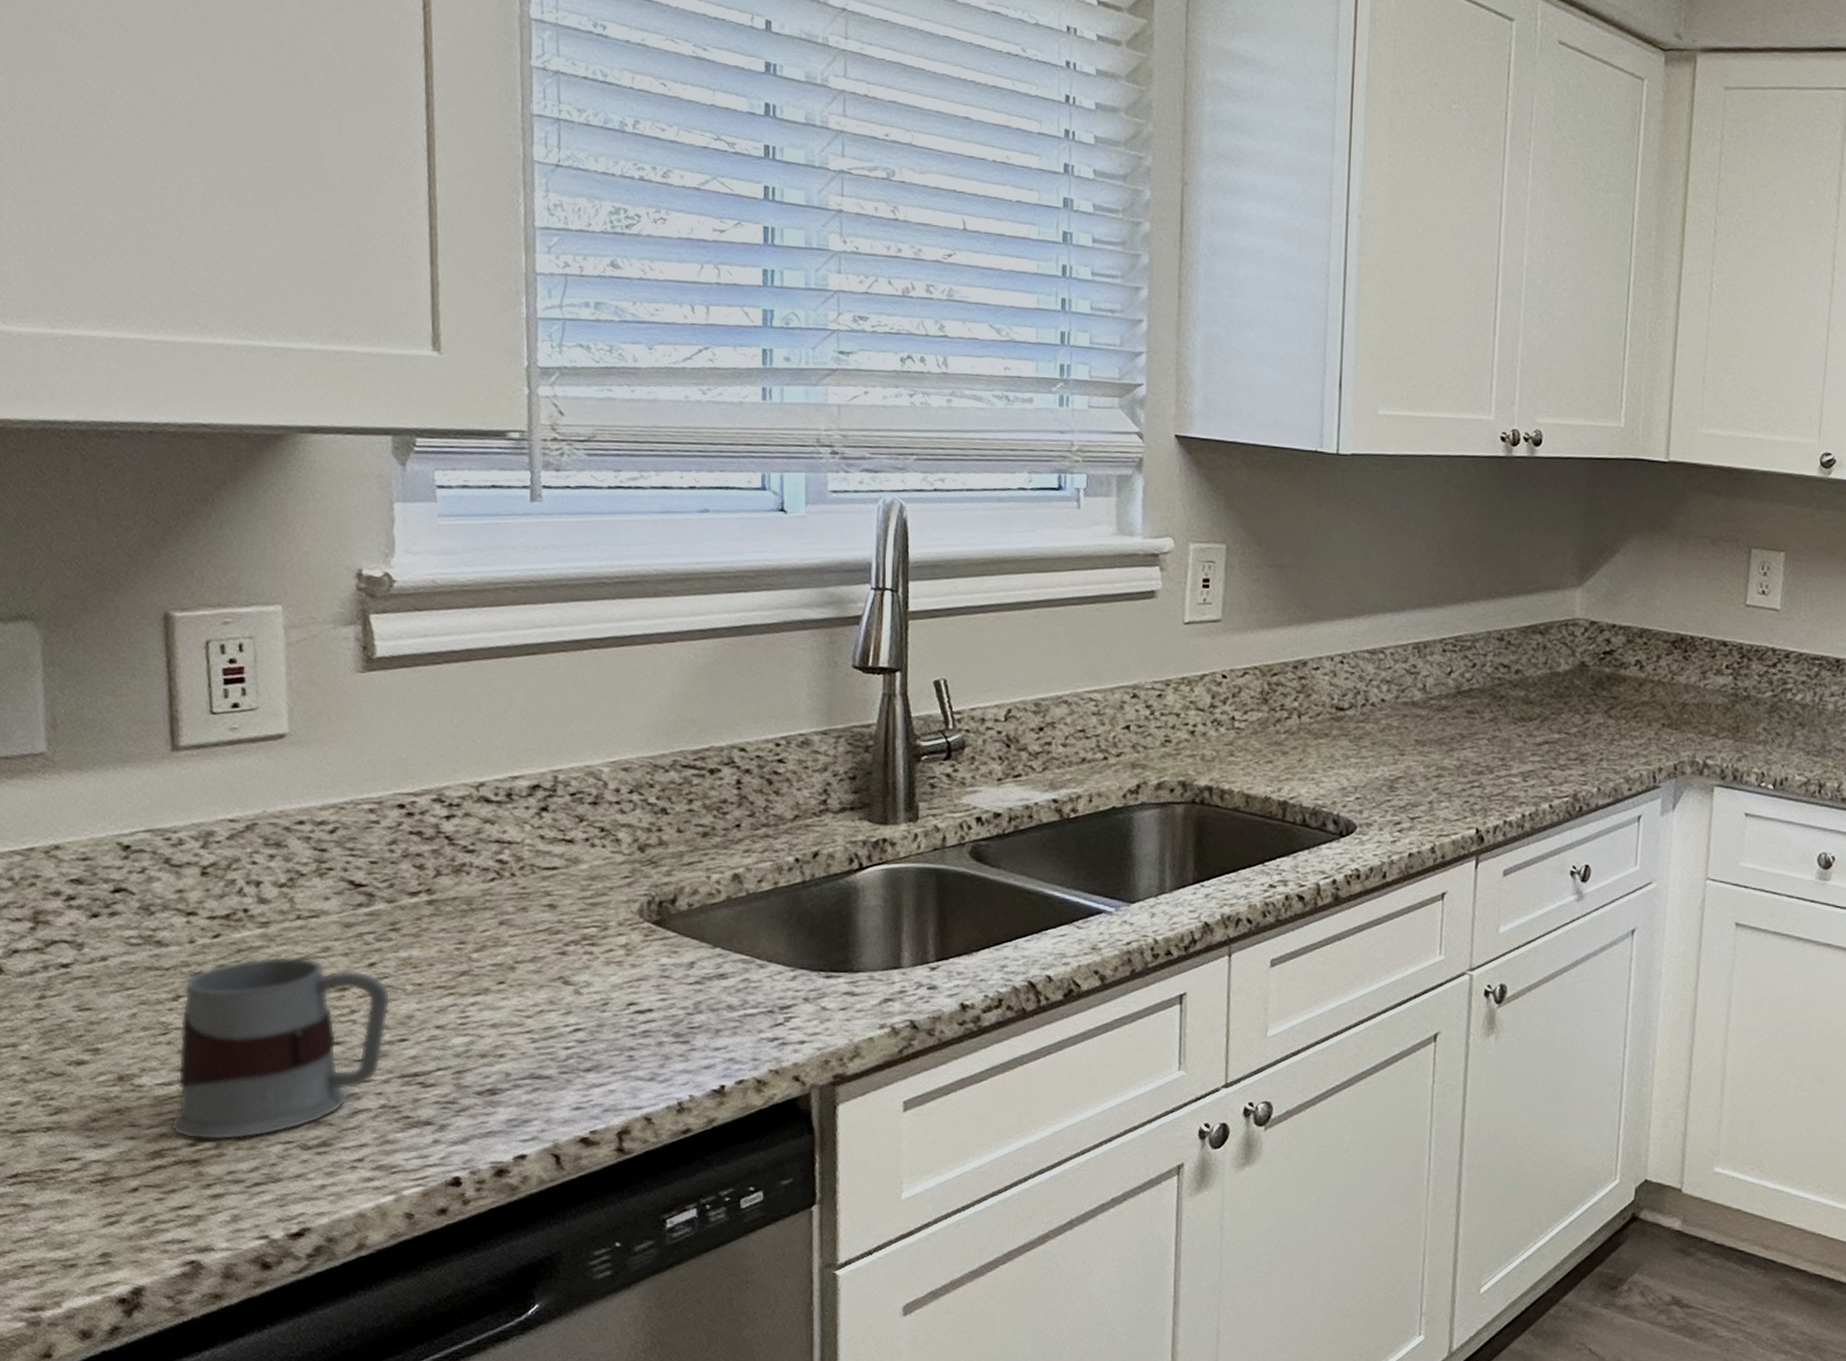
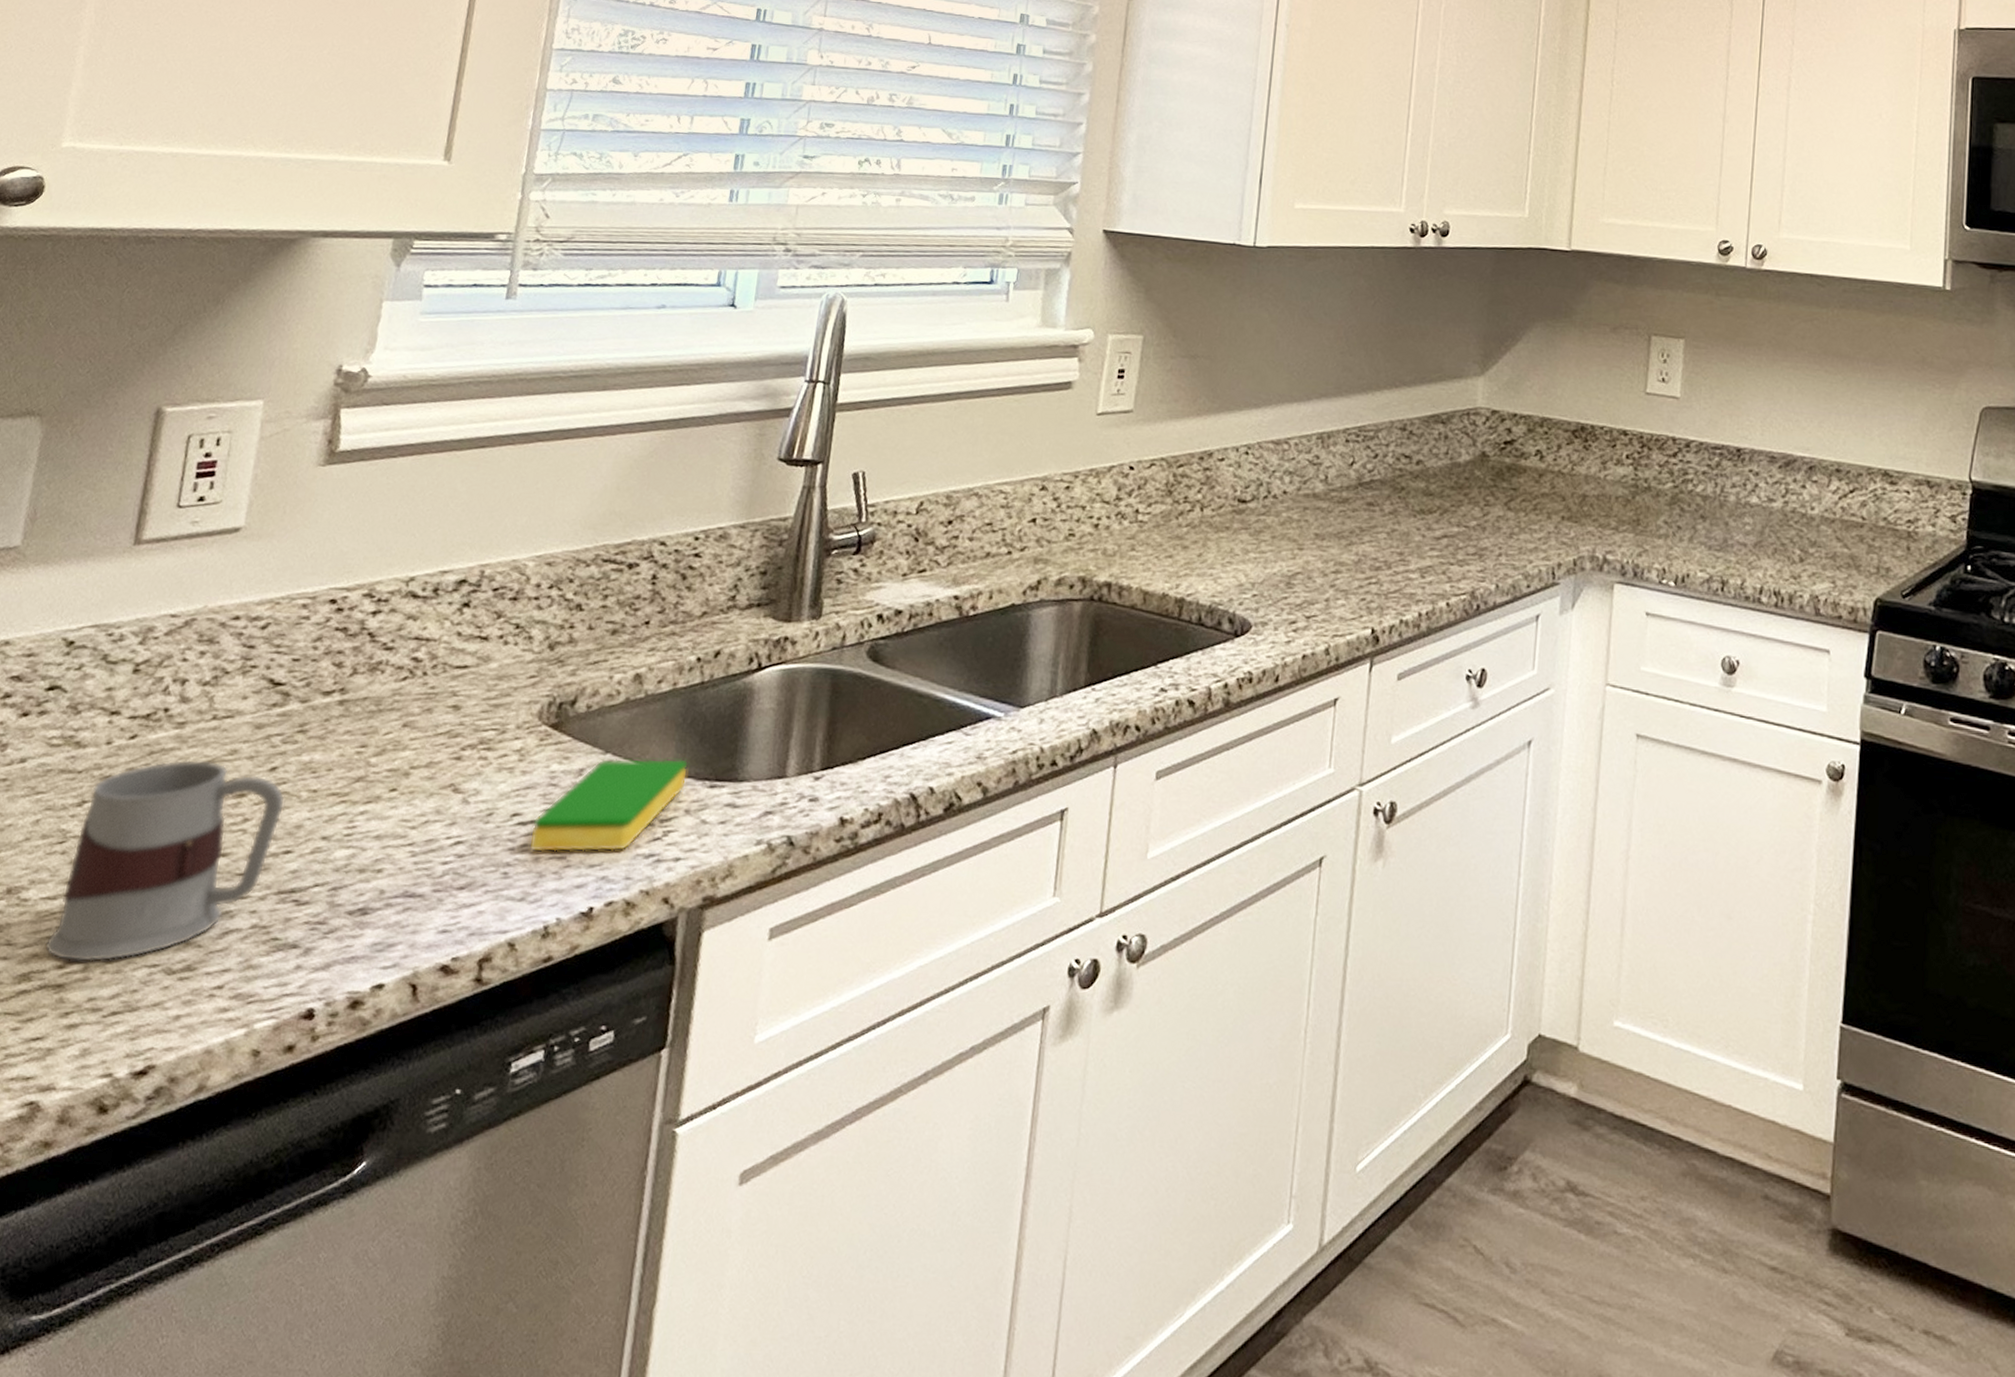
dish sponge: none [649,951,802,1038] -> present [529,758,688,853]

